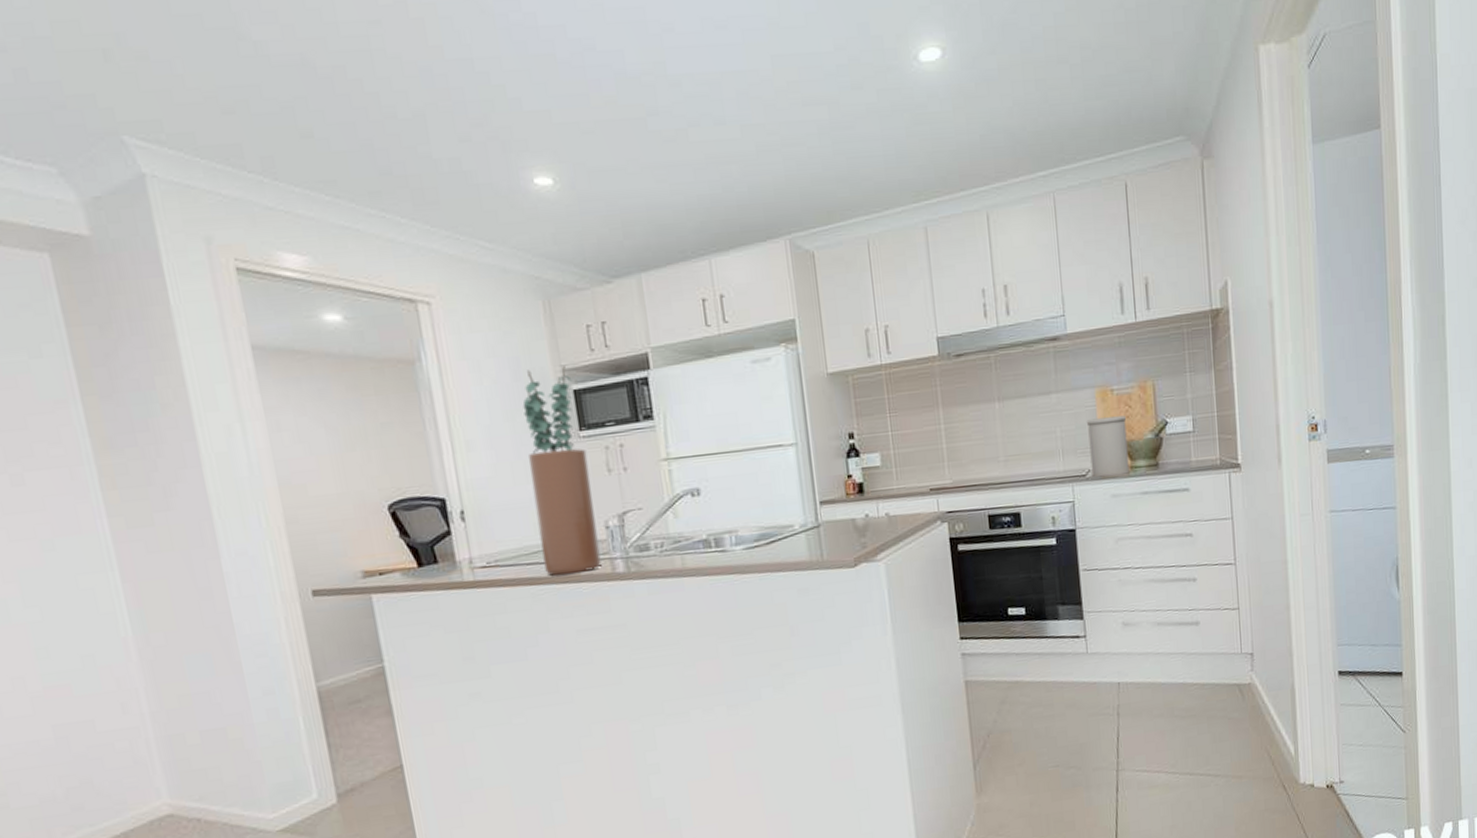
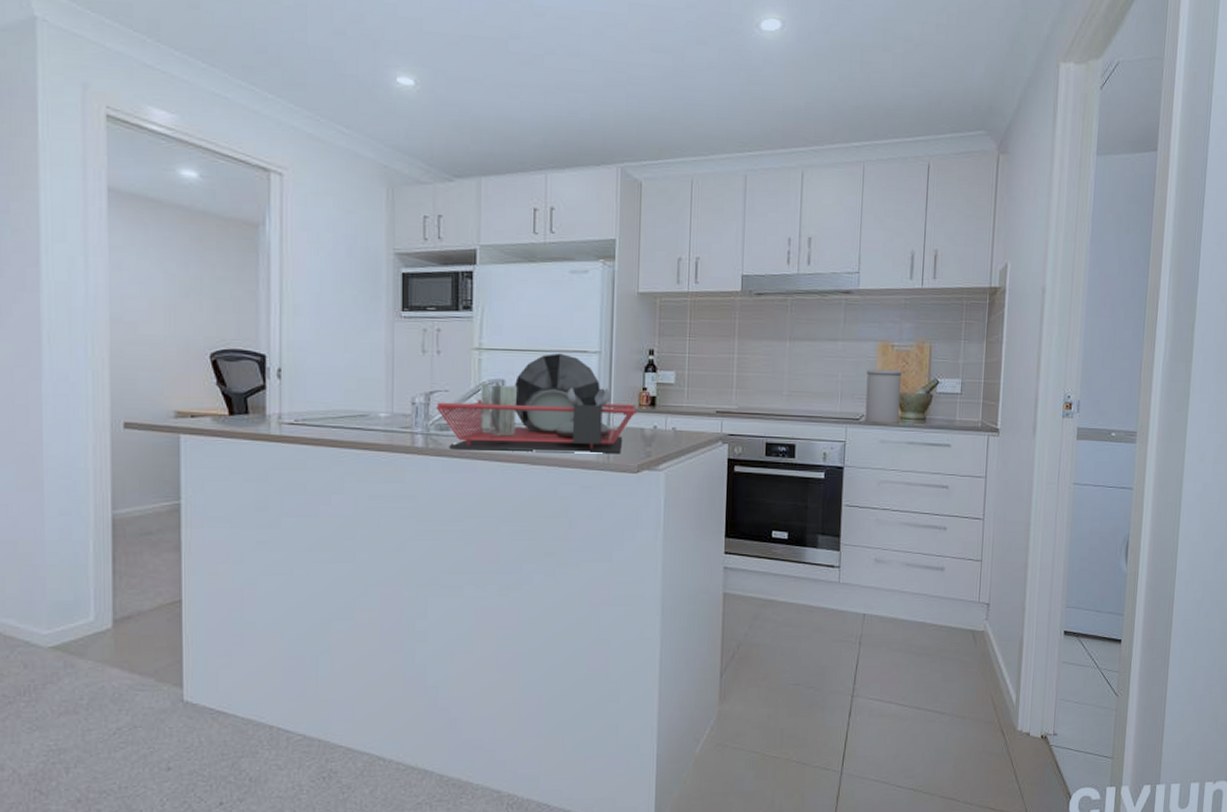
vase: present [522,366,601,576] -> none [349,248,405,441]
dish rack: none [632,450,845,571] -> present [436,352,636,453]

